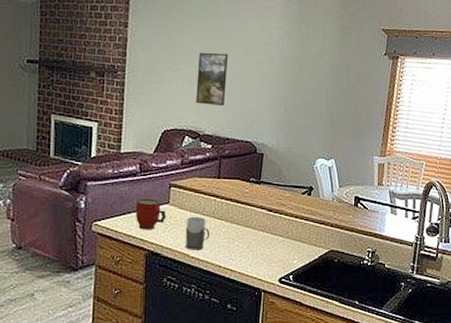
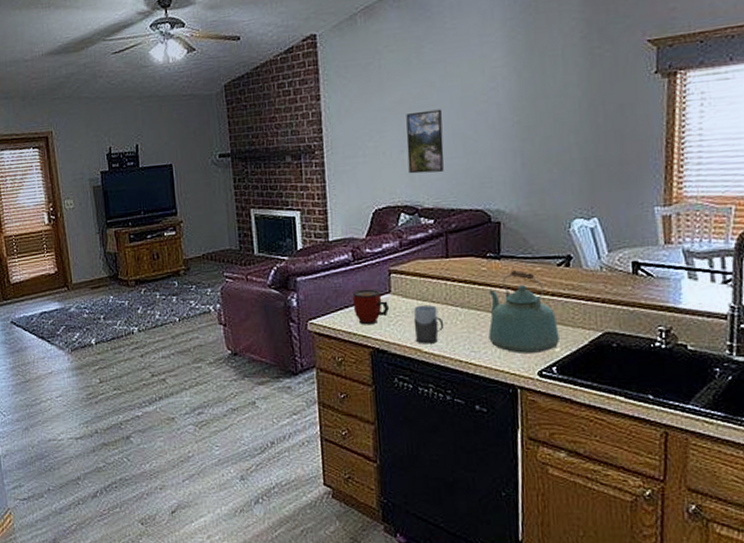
kettle: none [244,193,298,263] -> present [488,269,560,354]

